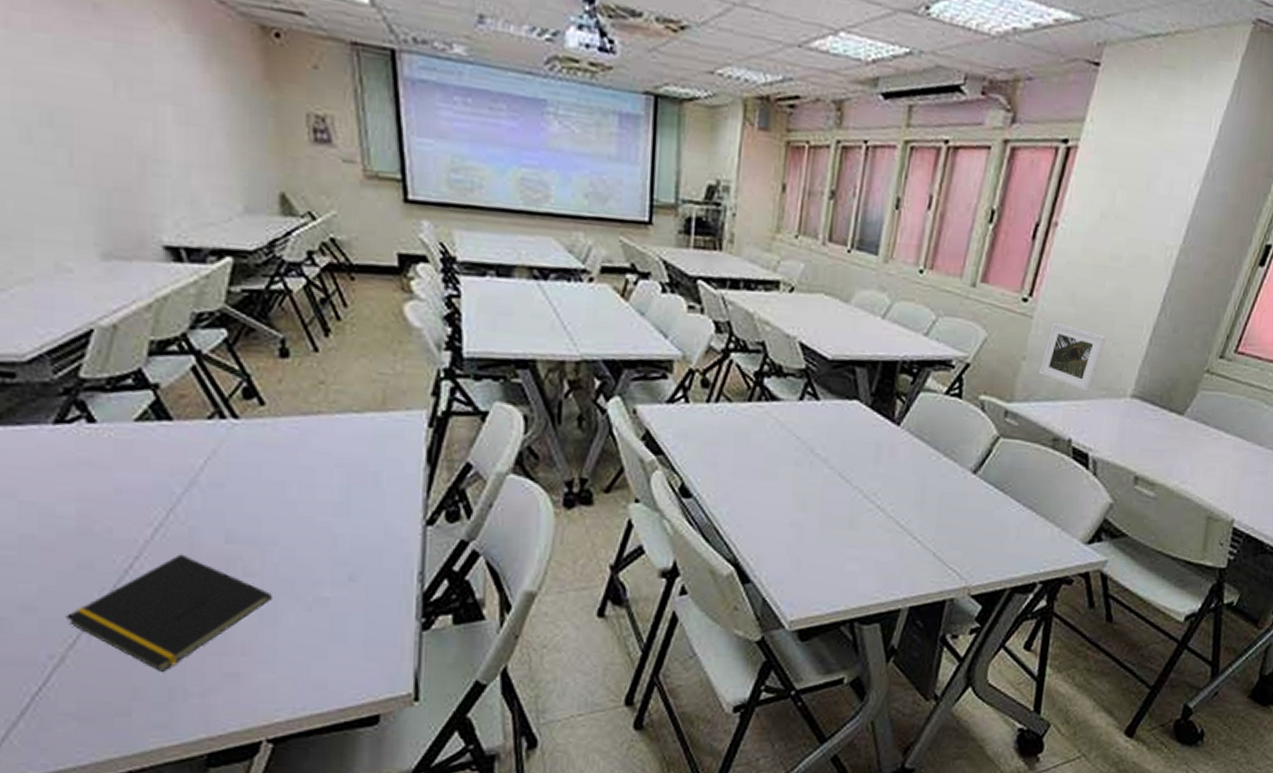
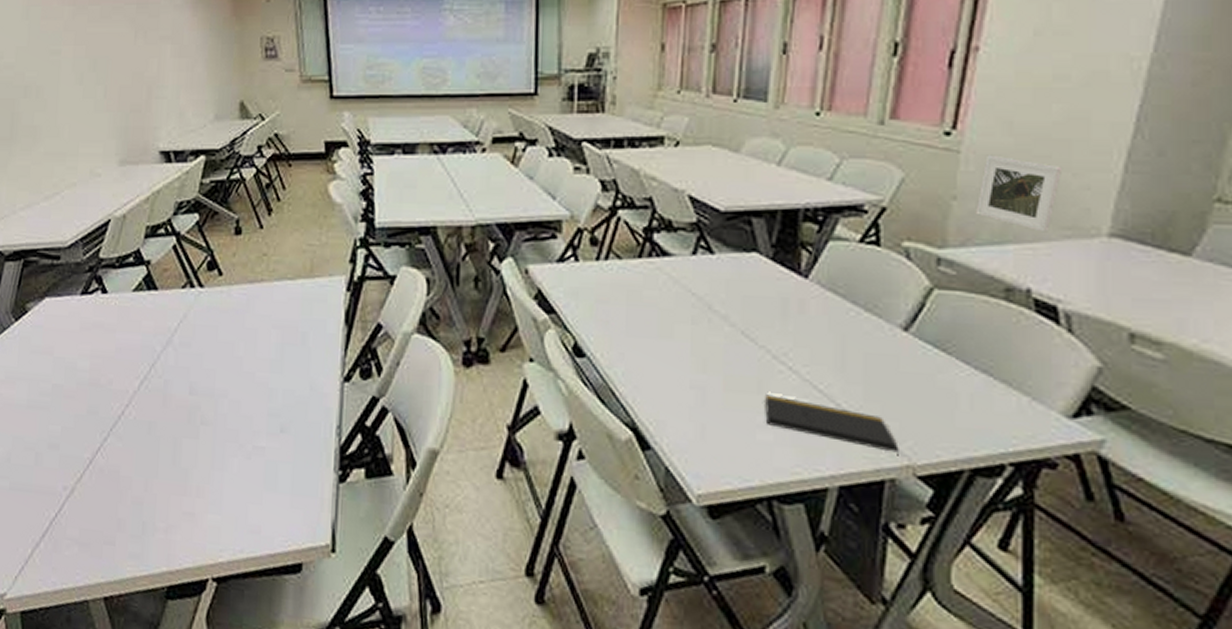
notepad: present [66,554,273,672] -> none [77,403,222,507]
notepad: none [854,530,960,580] -> present [765,394,899,456]

